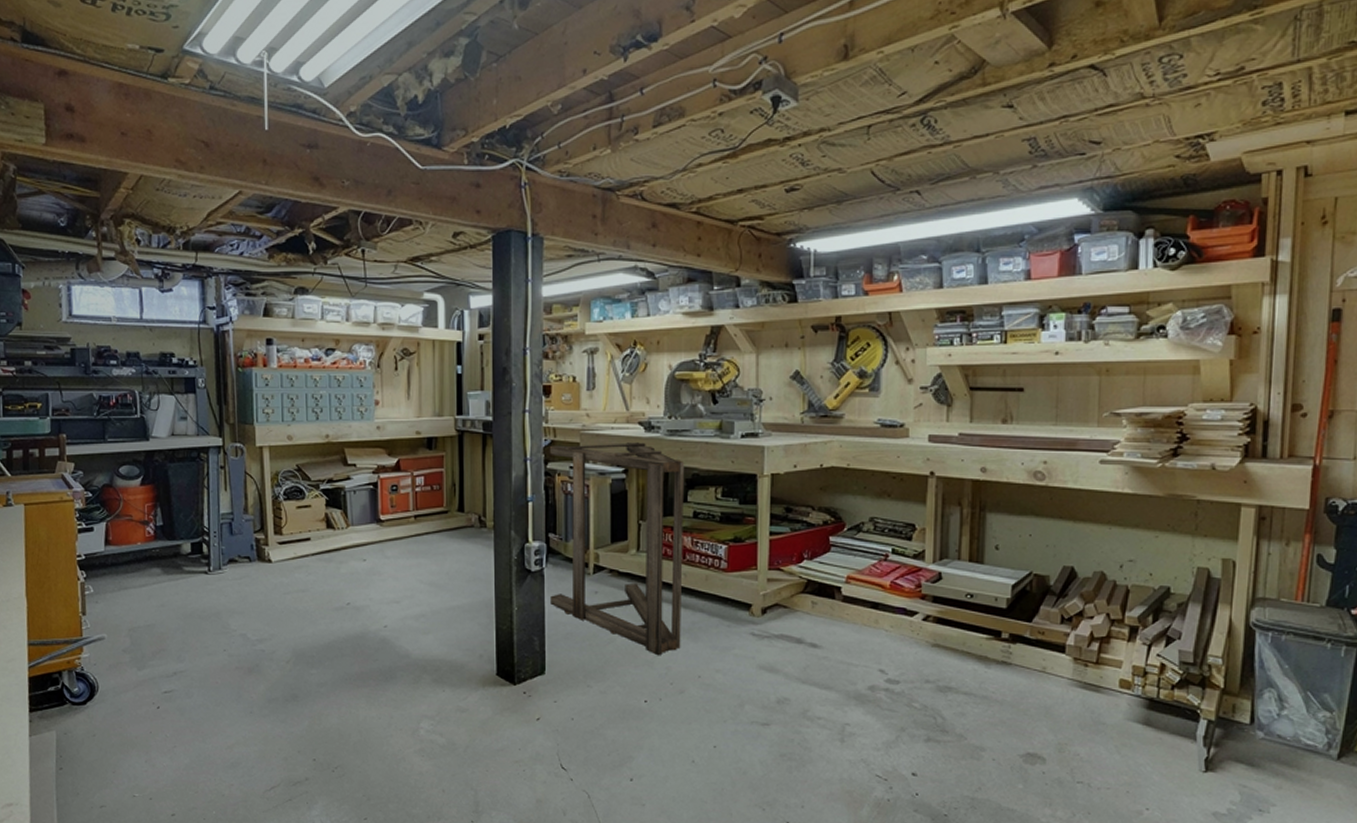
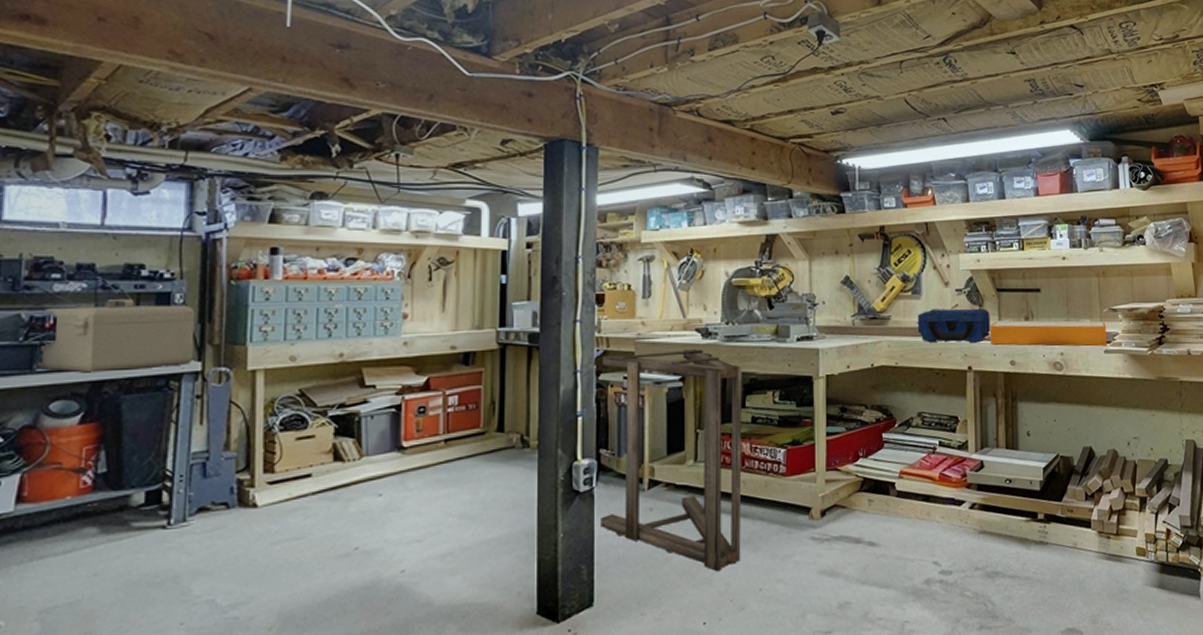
tool box: none [106,383,216,444] -> present [38,299,196,373]
toolbox: none [873,408,960,446] -> present [917,308,990,343]
storage bin: none [959,421,1105,456] -> present [990,318,1107,347]

